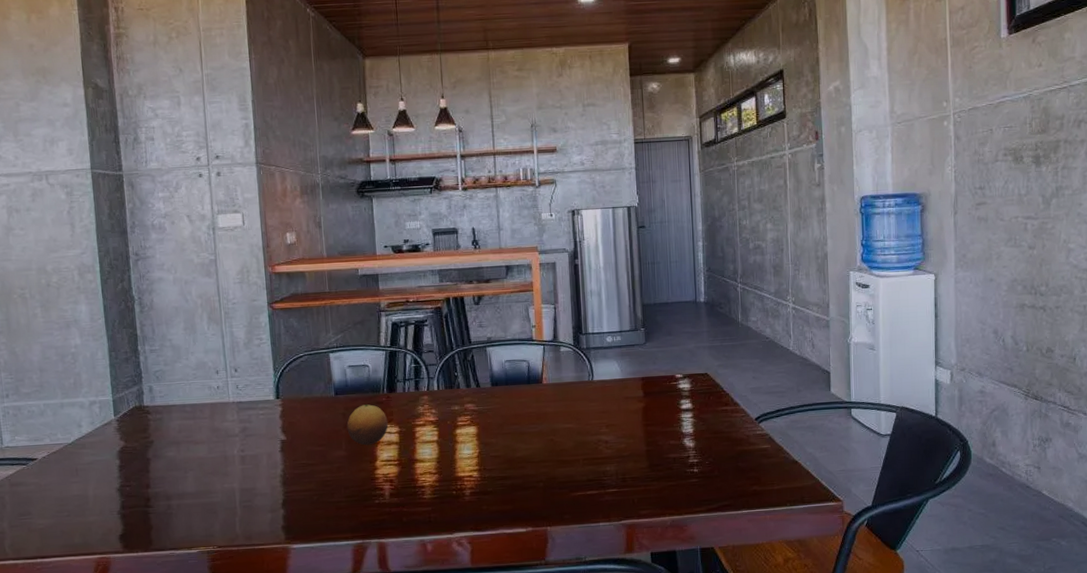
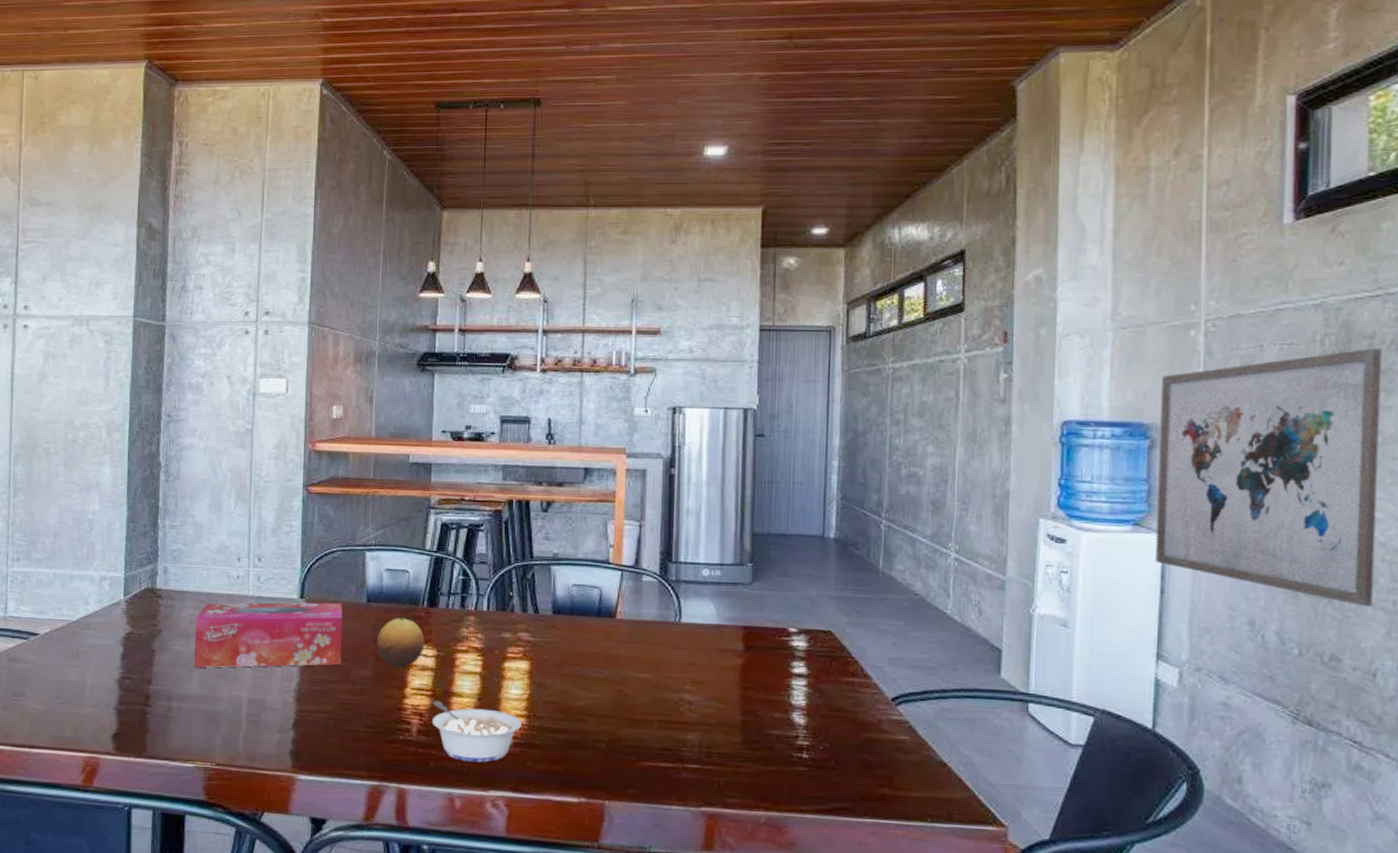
tissue box: none [184,398,318,469] -> present [194,602,342,668]
legume: none [399,467,475,513] -> present [431,700,521,763]
wall art: none [927,125,1071,312] -> present [1155,348,1382,608]

